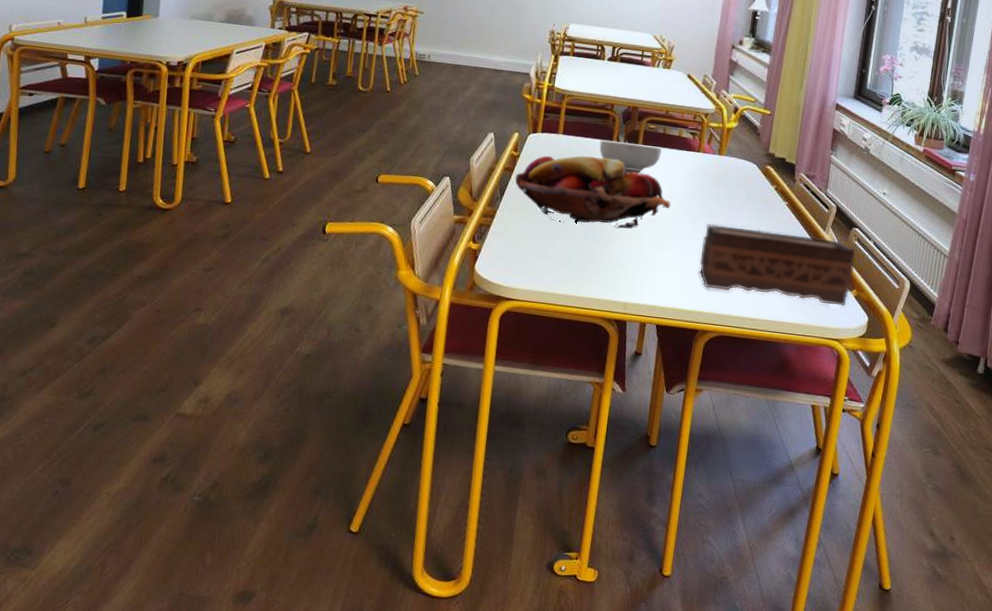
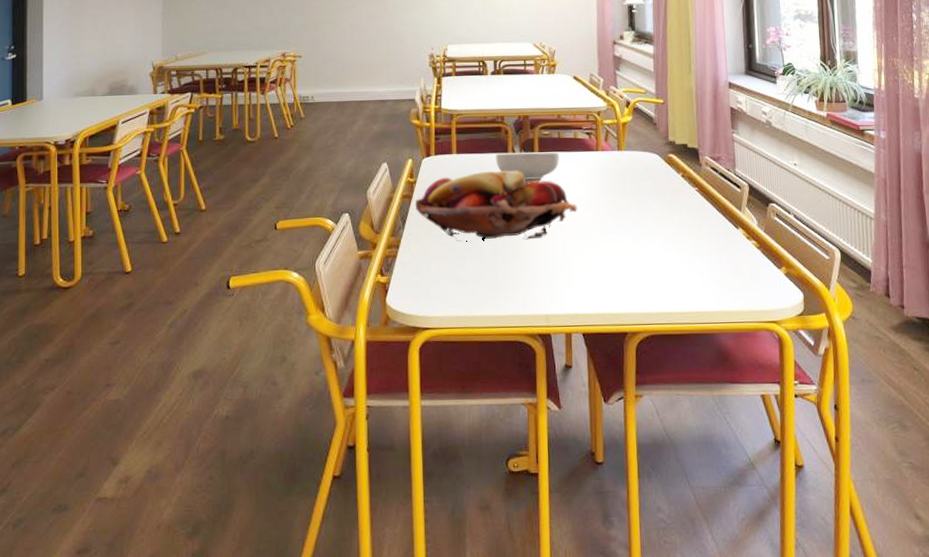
tissue box: present [699,224,855,306] -> none [616,219,780,288]

